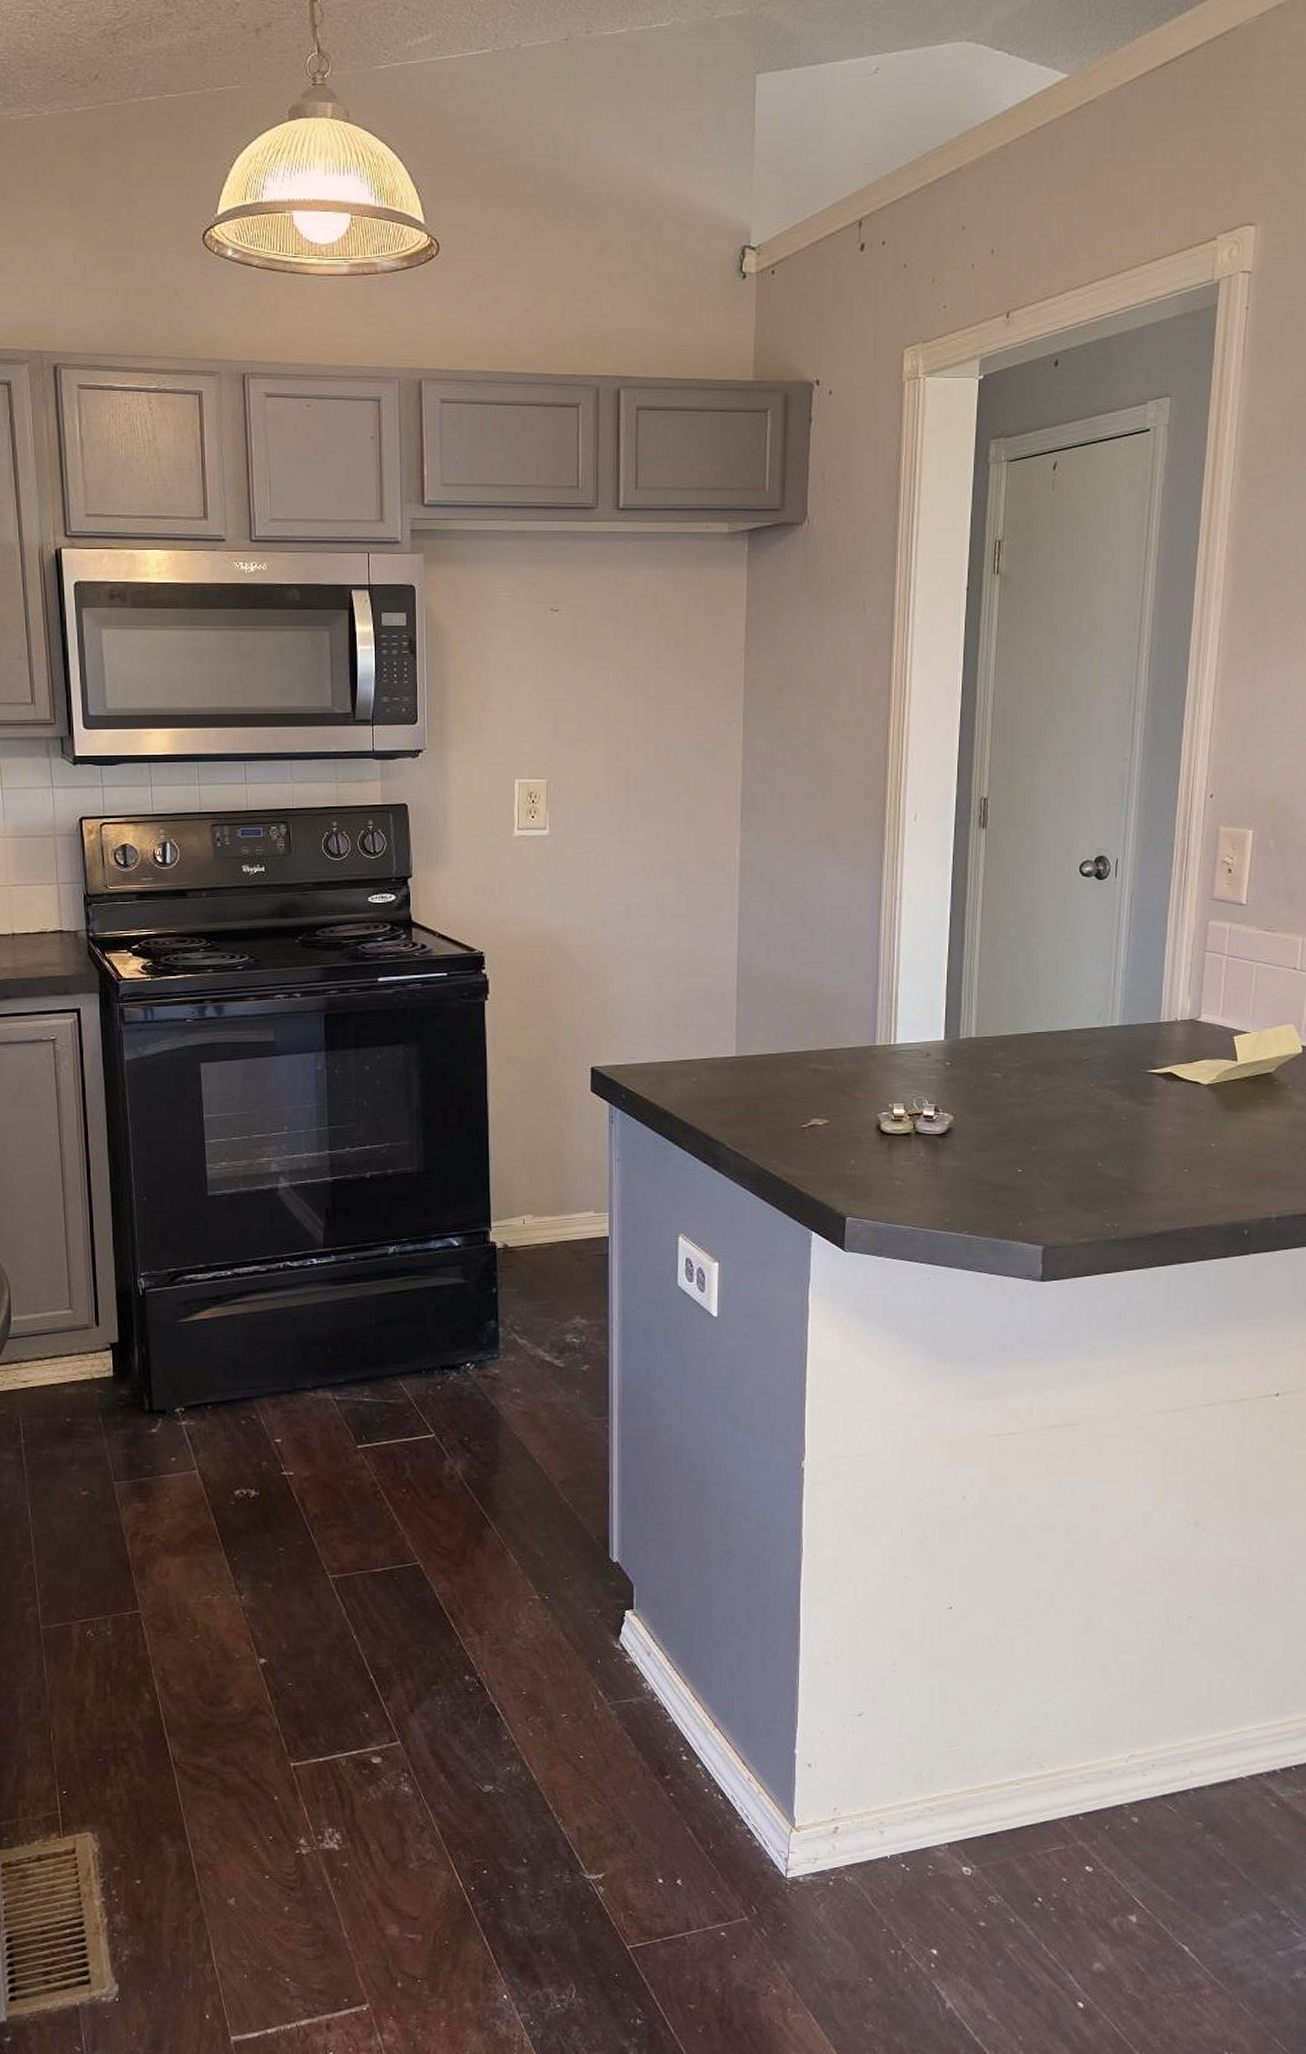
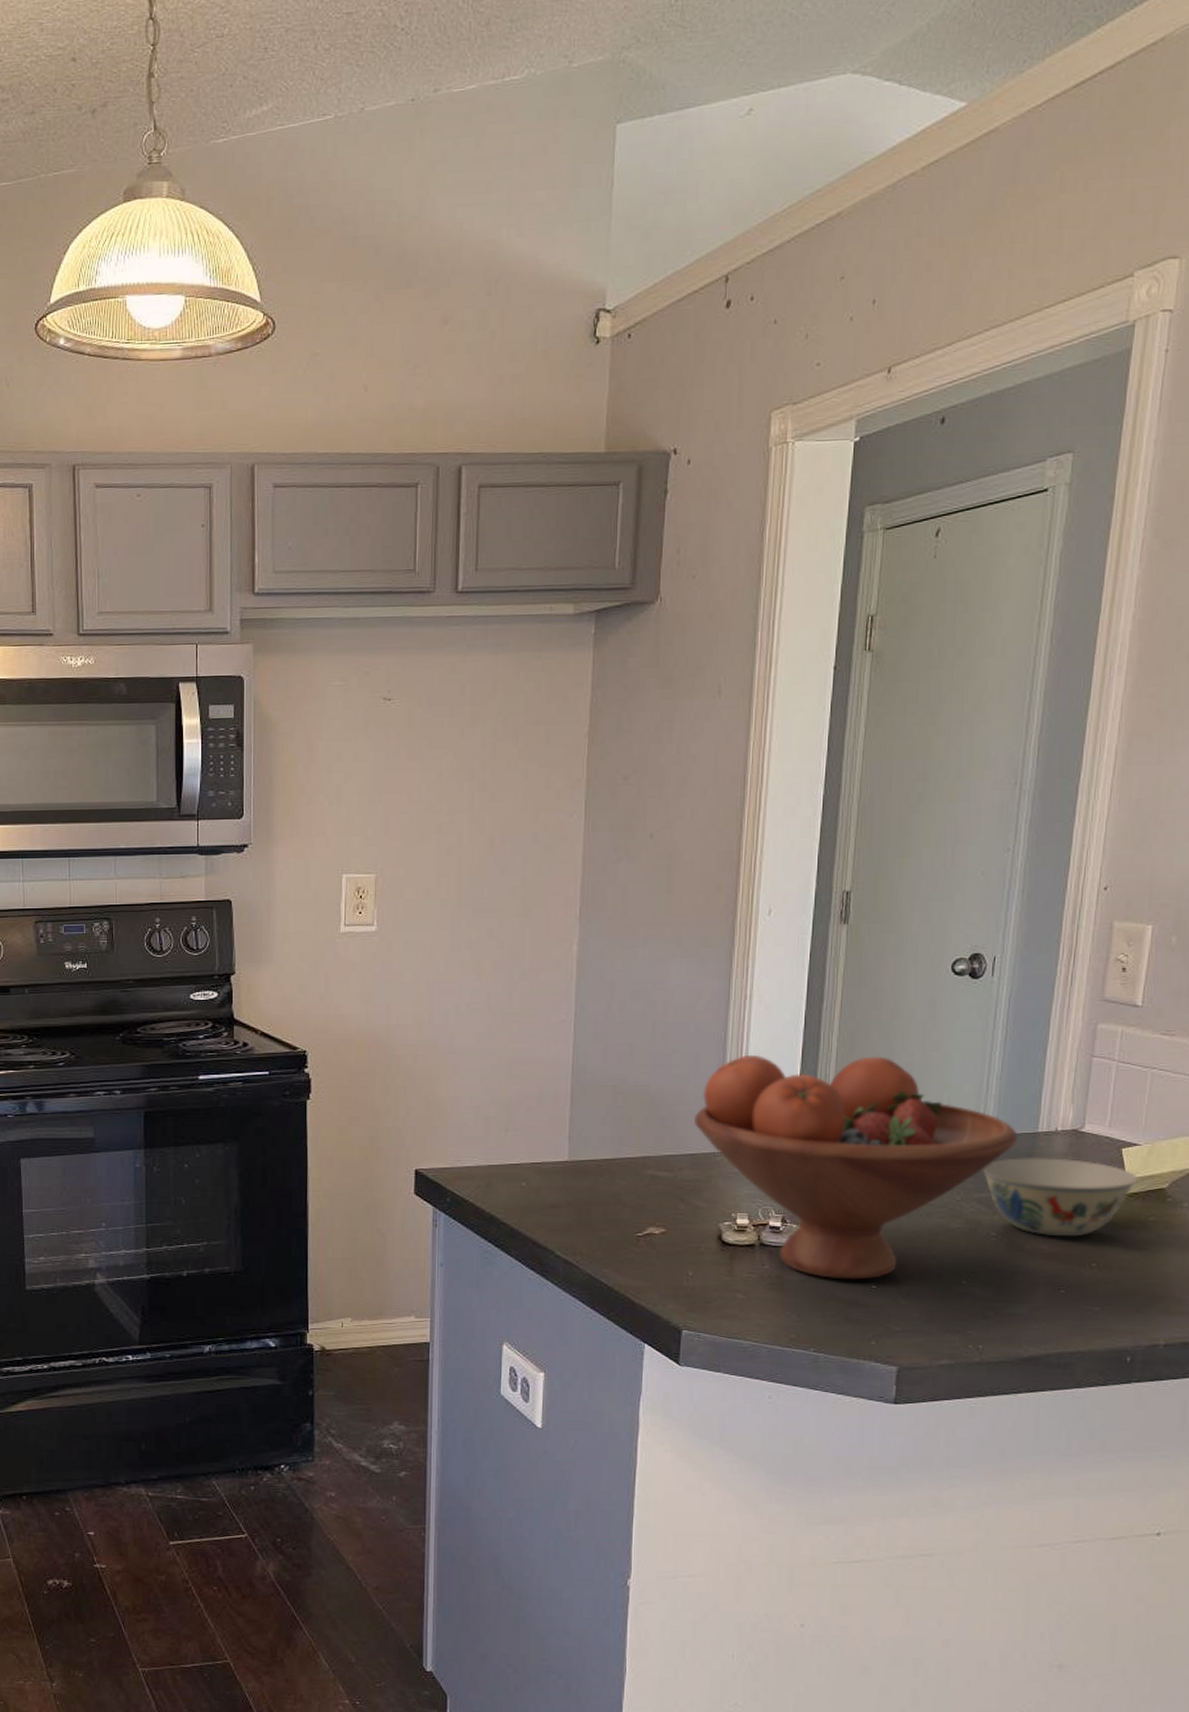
fruit bowl: none [852,952,1144,1165] -> present [694,1054,1019,1280]
bowl: none [1112,1046,1248,1120] -> present [982,1158,1138,1237]

